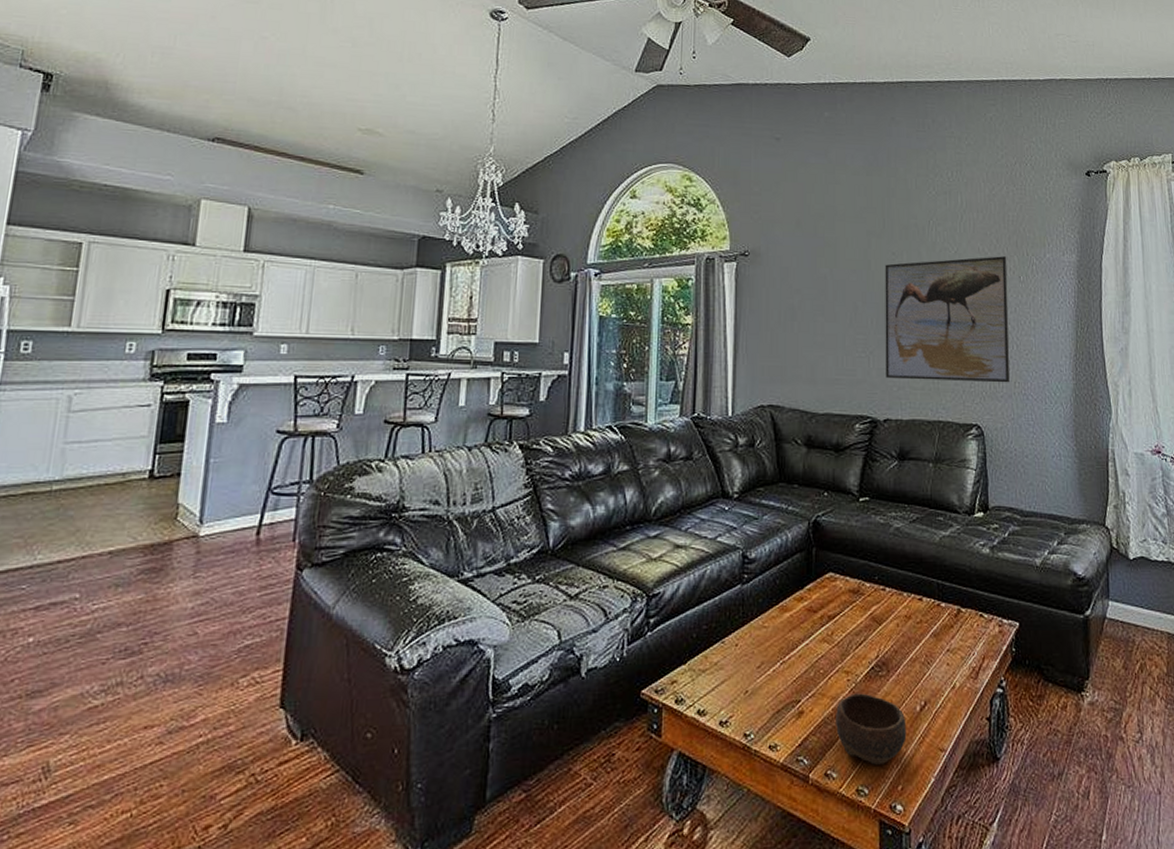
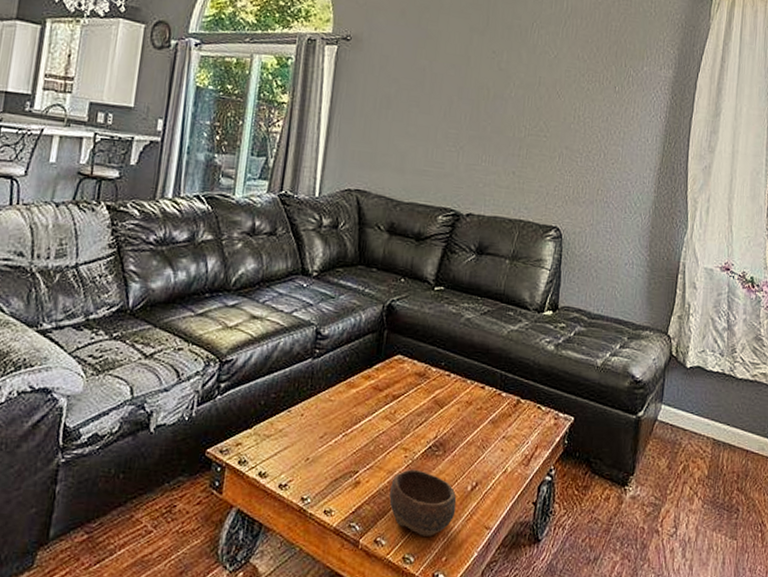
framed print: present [885,256,1010,383] -> none [473,62,605,190]

